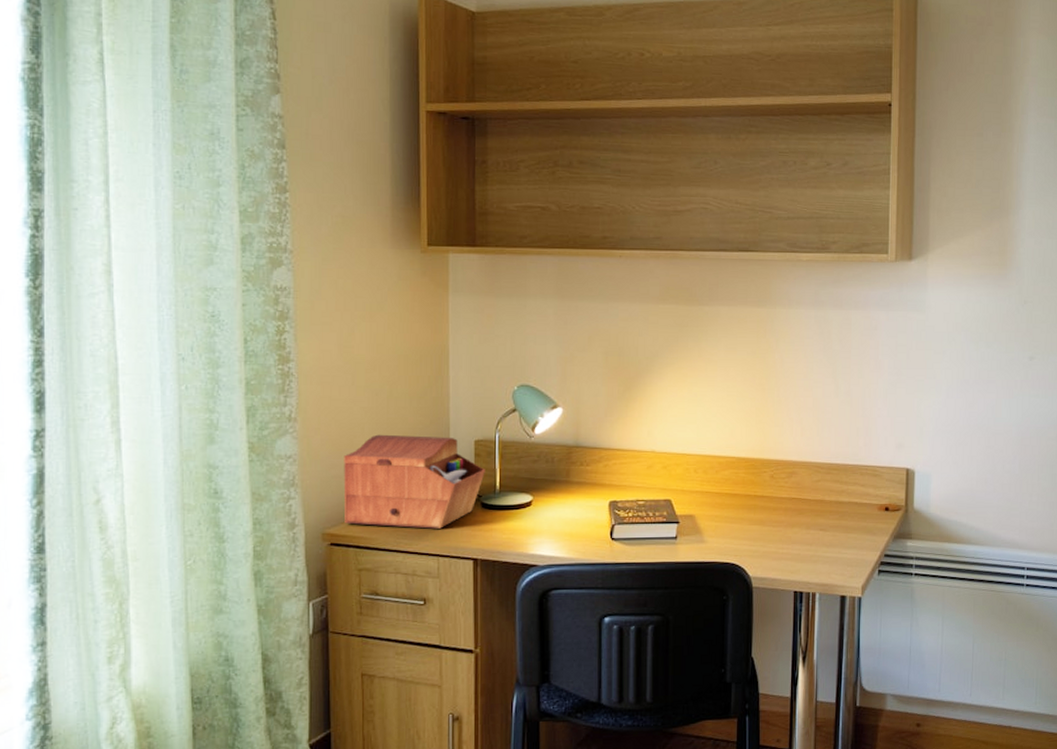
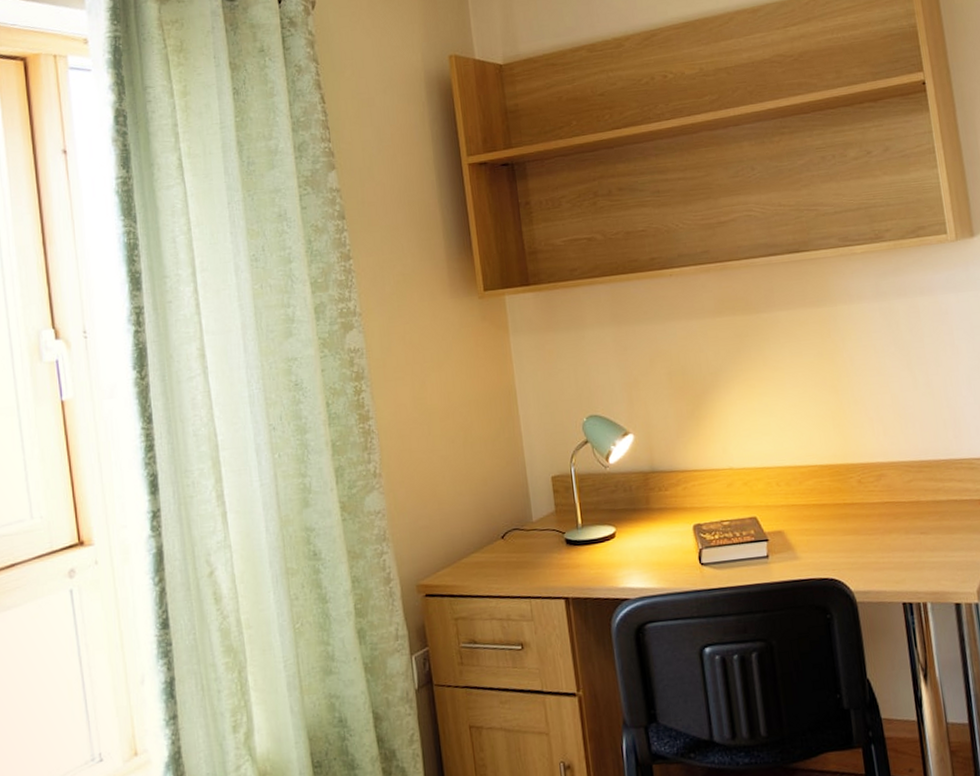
sewing box: present [343,434,485,529] -> none [429,476,566,574]

